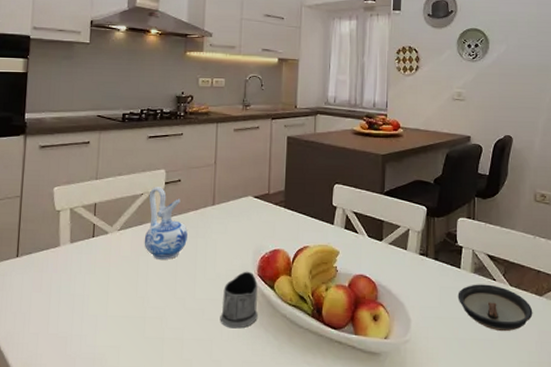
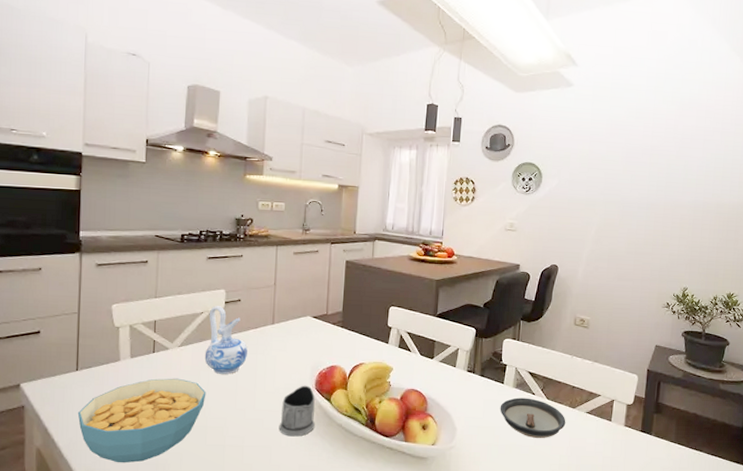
cereal bowl: none [16,264,146,358] -> present [77,378,206,463]

